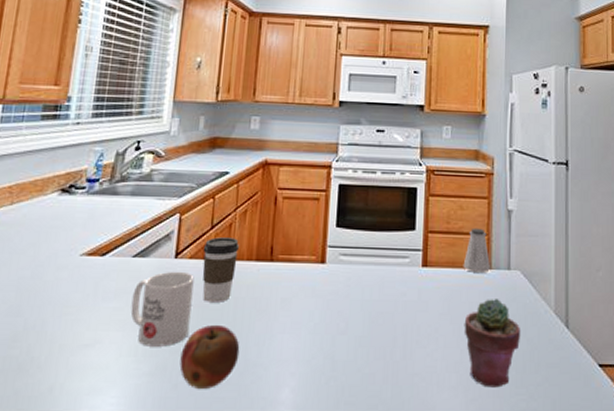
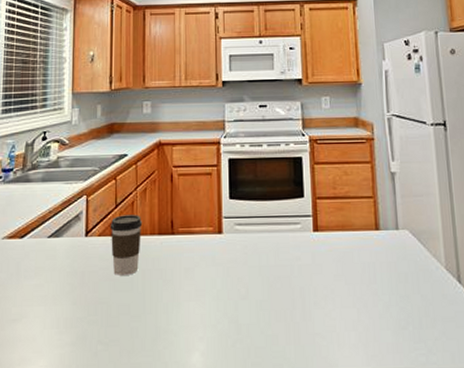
mug: present [130,271,194,347] -> none [50,248,104,319]
fruit: present [179,324,240,390] -> none [98,295,151,357]
saltshaker: present [463,228,491,273] -> none [352,191,380,234]
potted succulent: present [464,299,521,388] -> none [358,258,415,344]

